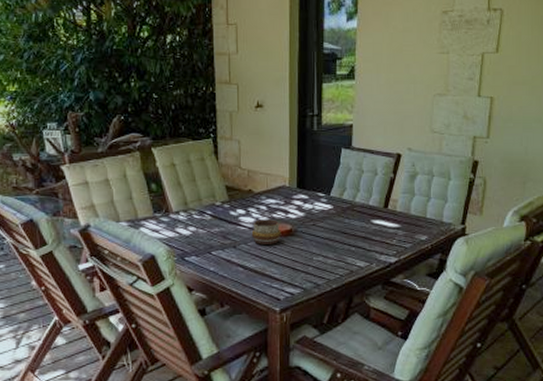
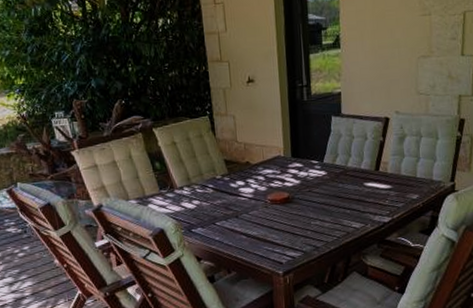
decorative bowl: present [251,219,282,245] -> none [251,189,280,213]

